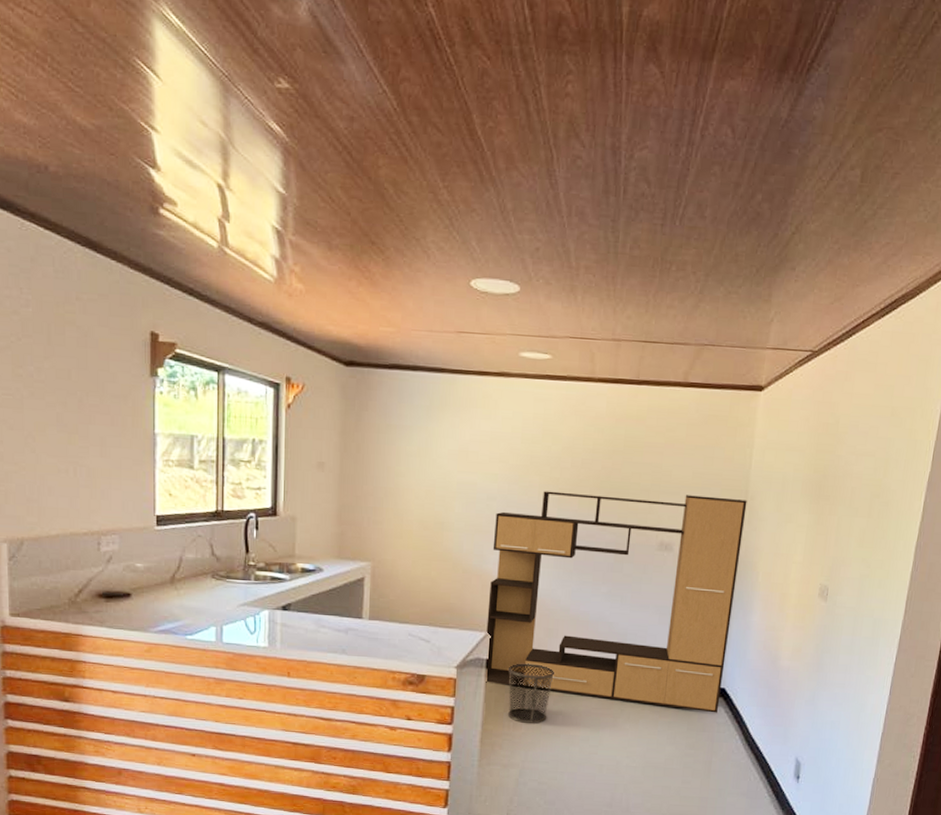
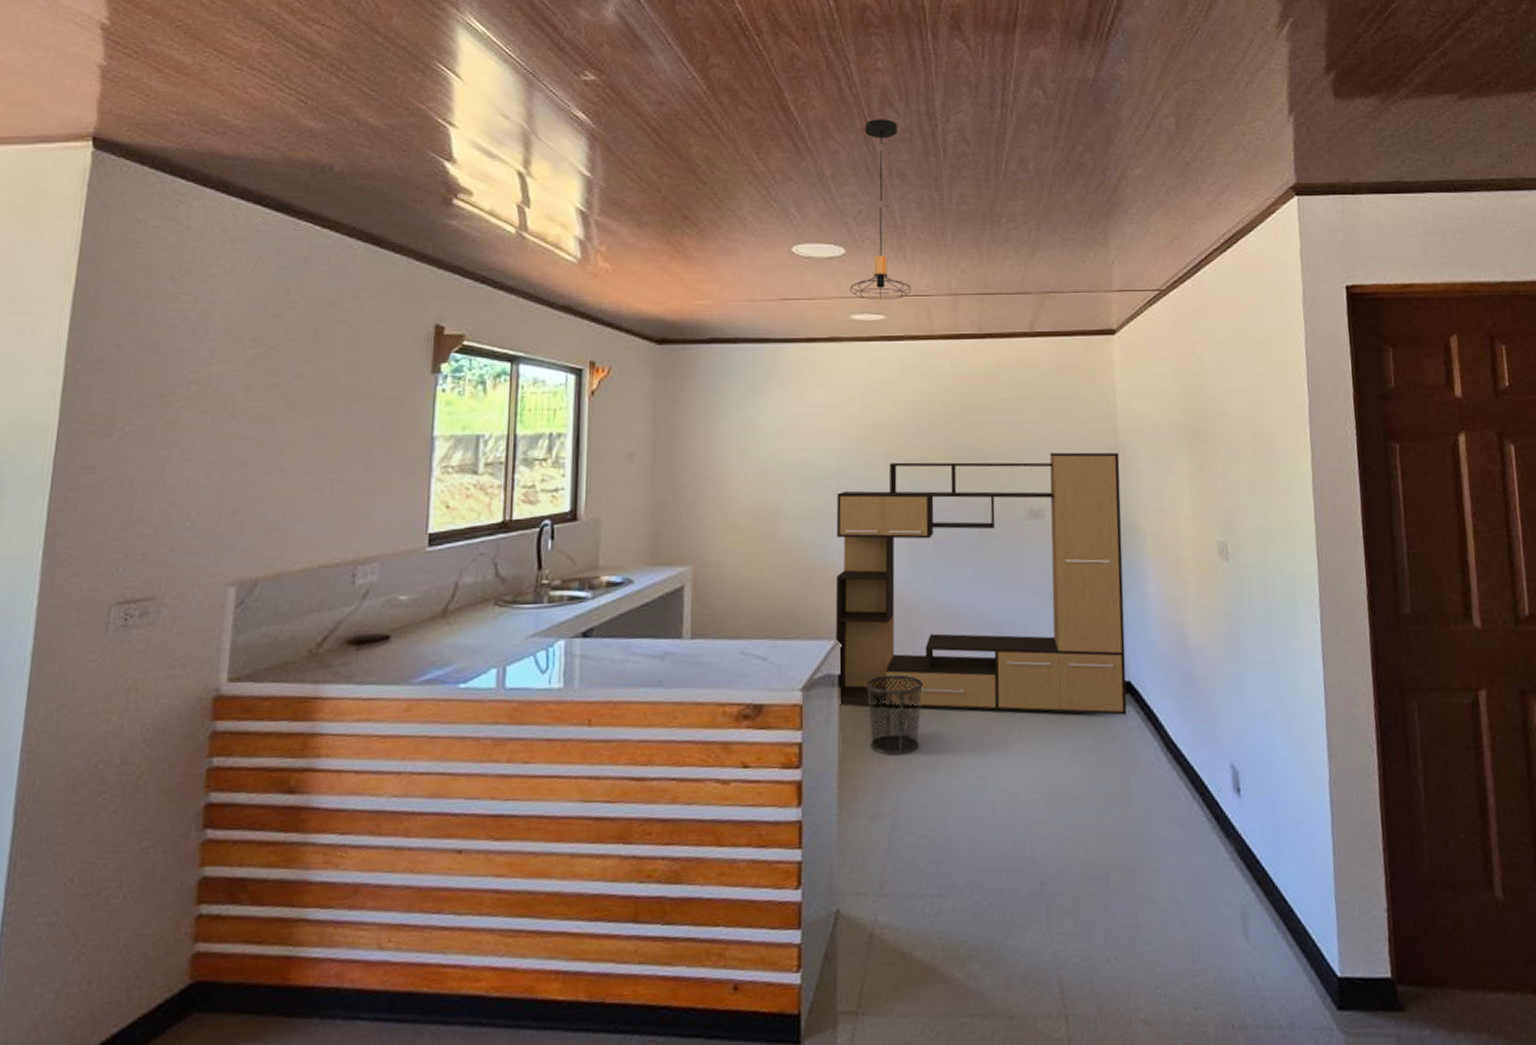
pendant light: none [521,150,581,342] -> present [850,119,911,302]

